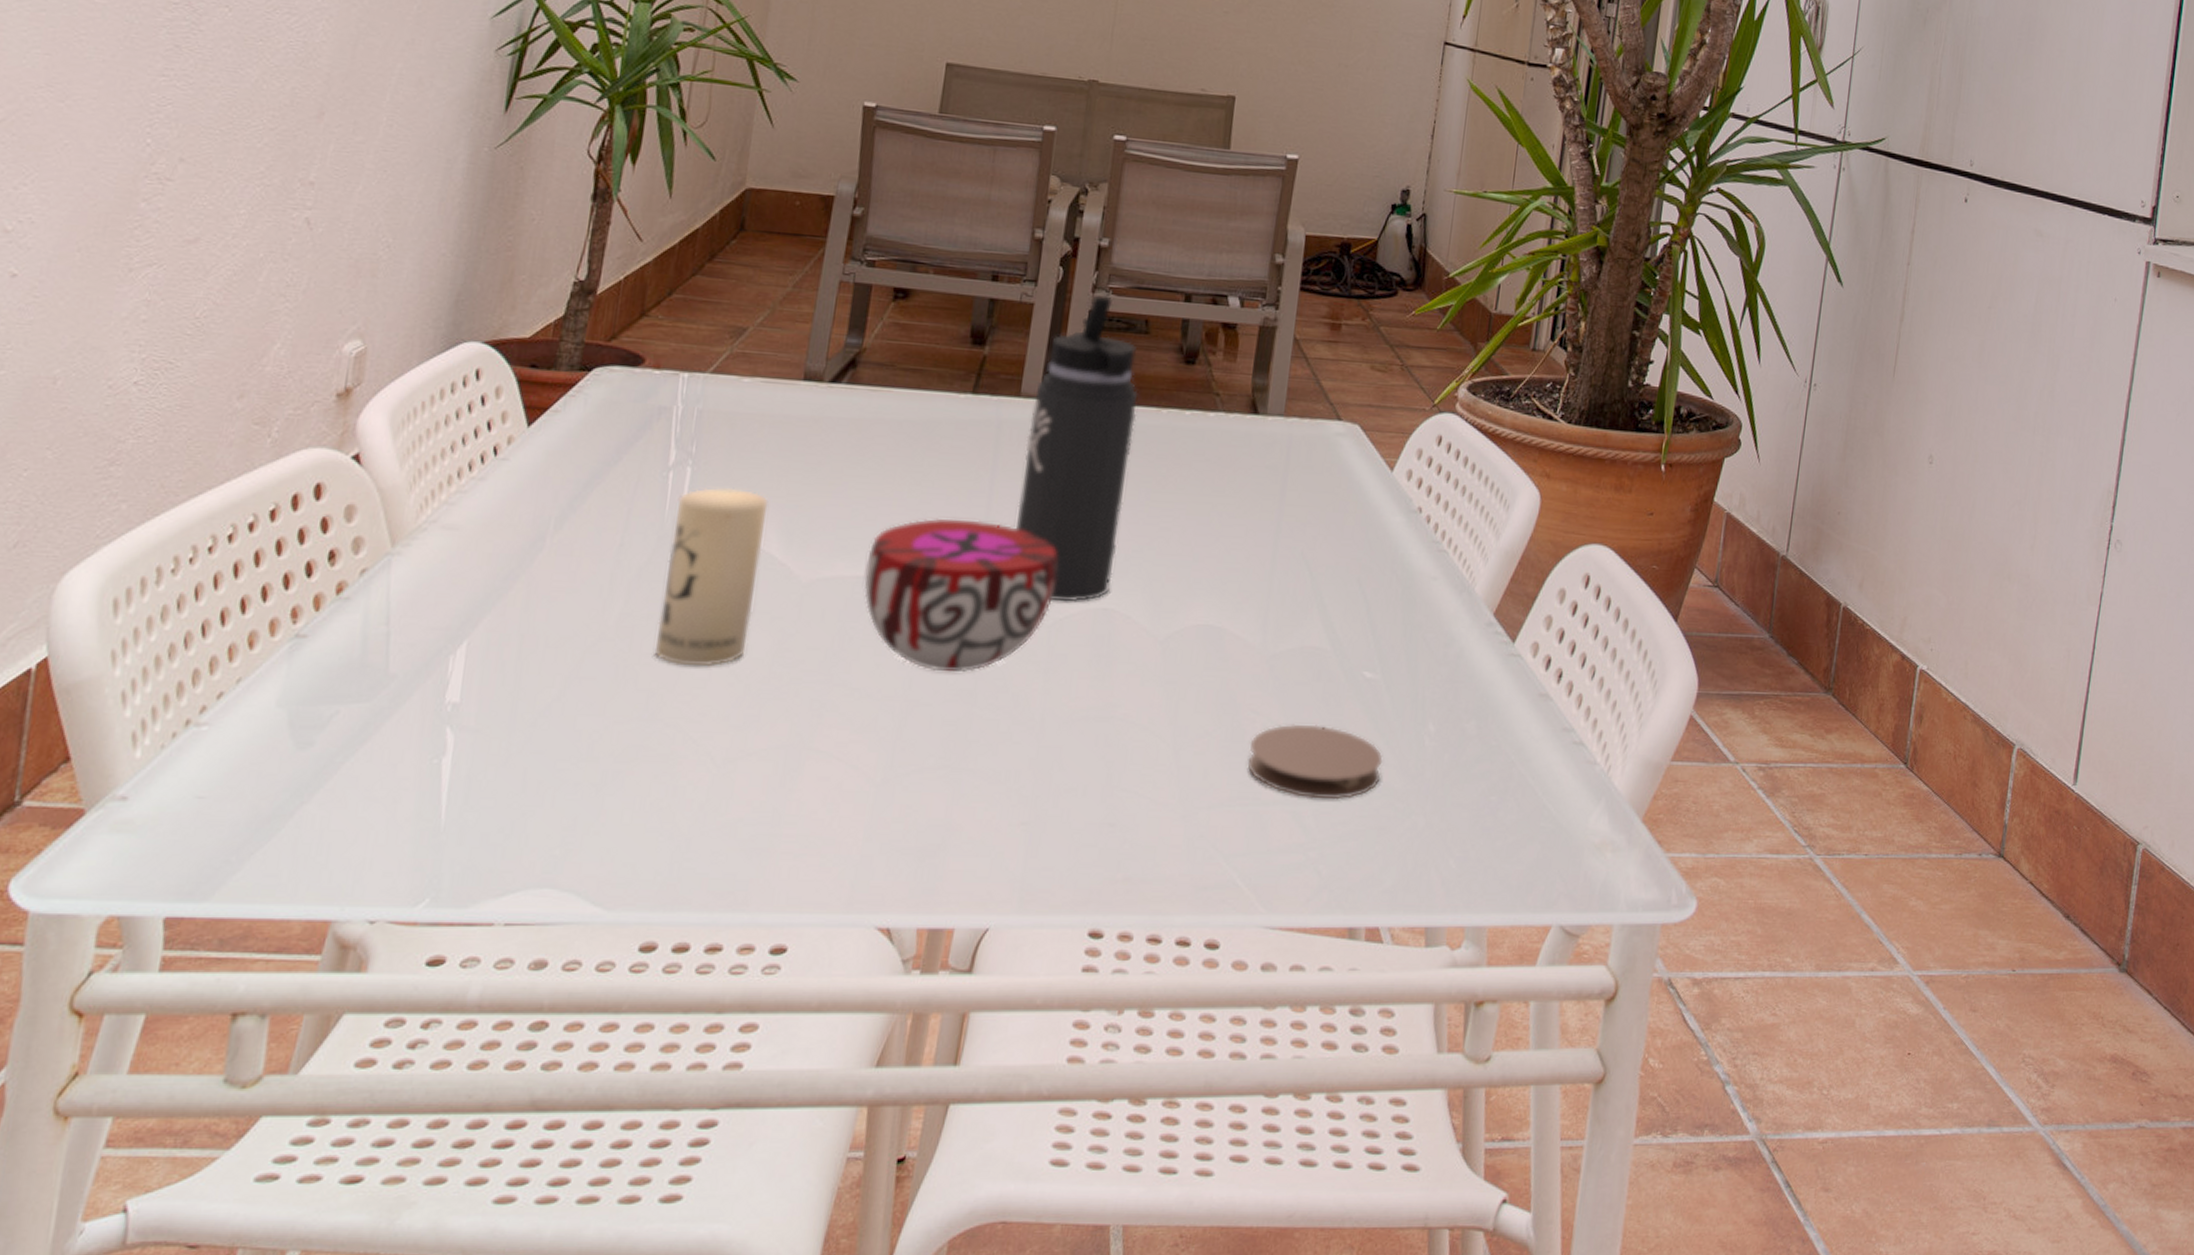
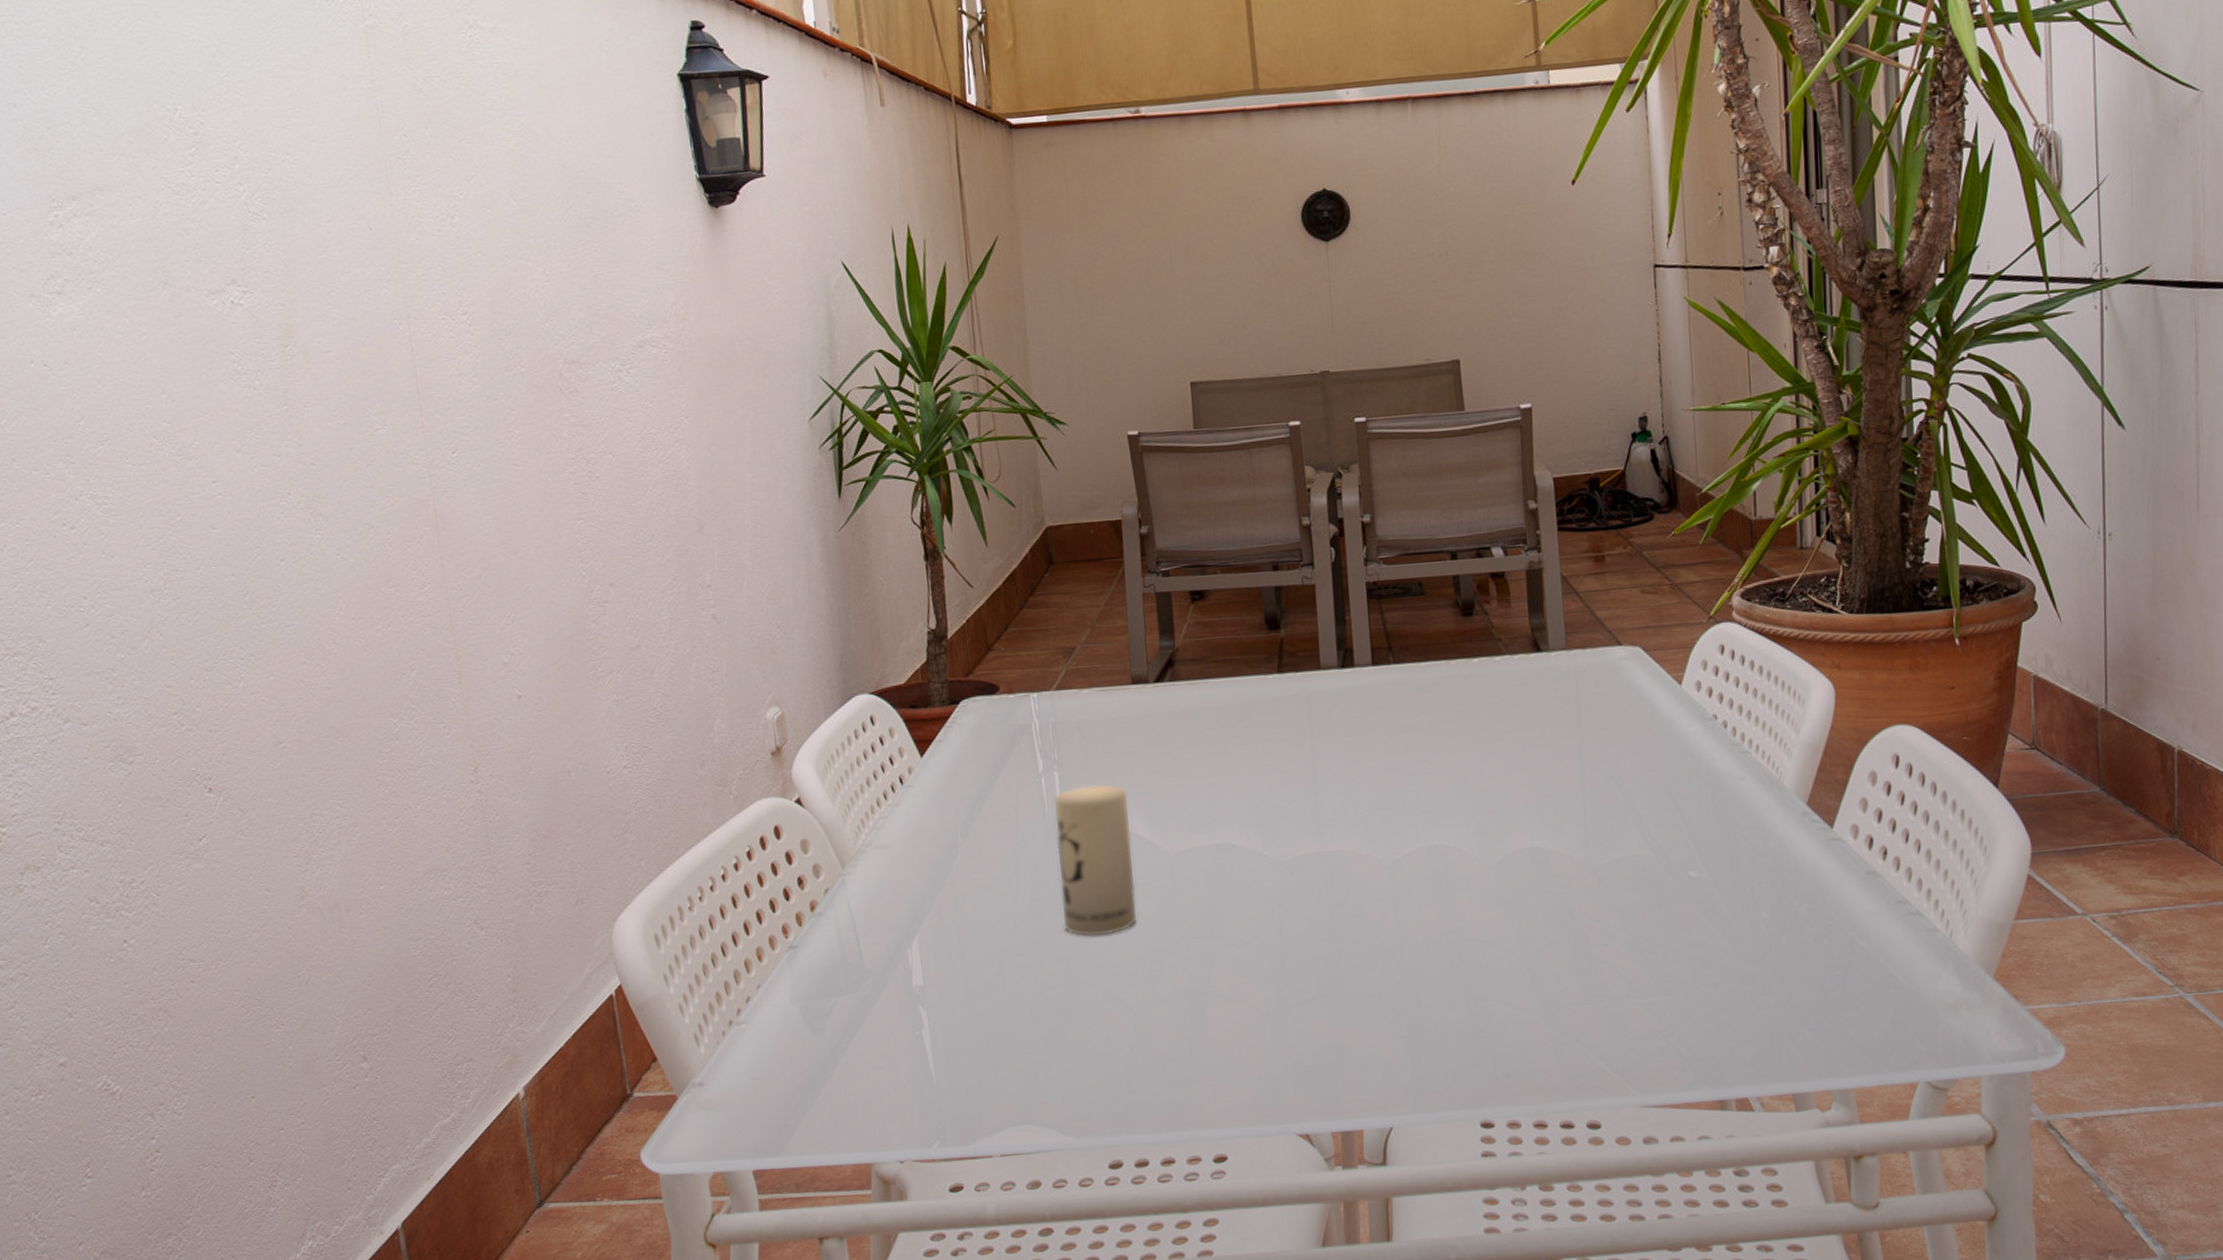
decorative bowl: present [864,518,1058,673] -> none [1219,782,1388,917]
thermos bottle: present [1014,295,1138,603] -> none [1333,566,1437,846]
coaster: present [1247,724,1383,800] -> none [1593,924,1724,991]

